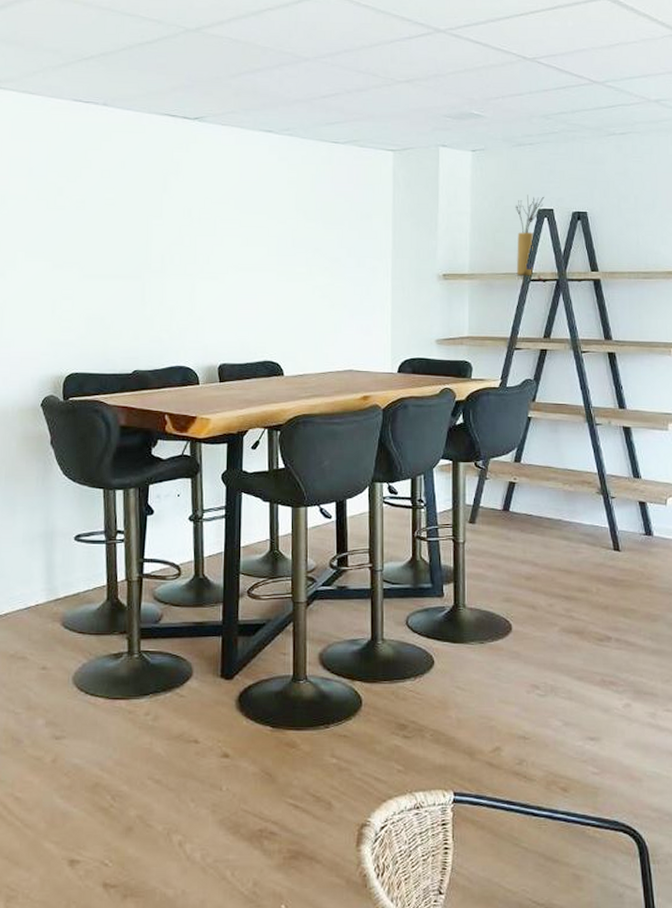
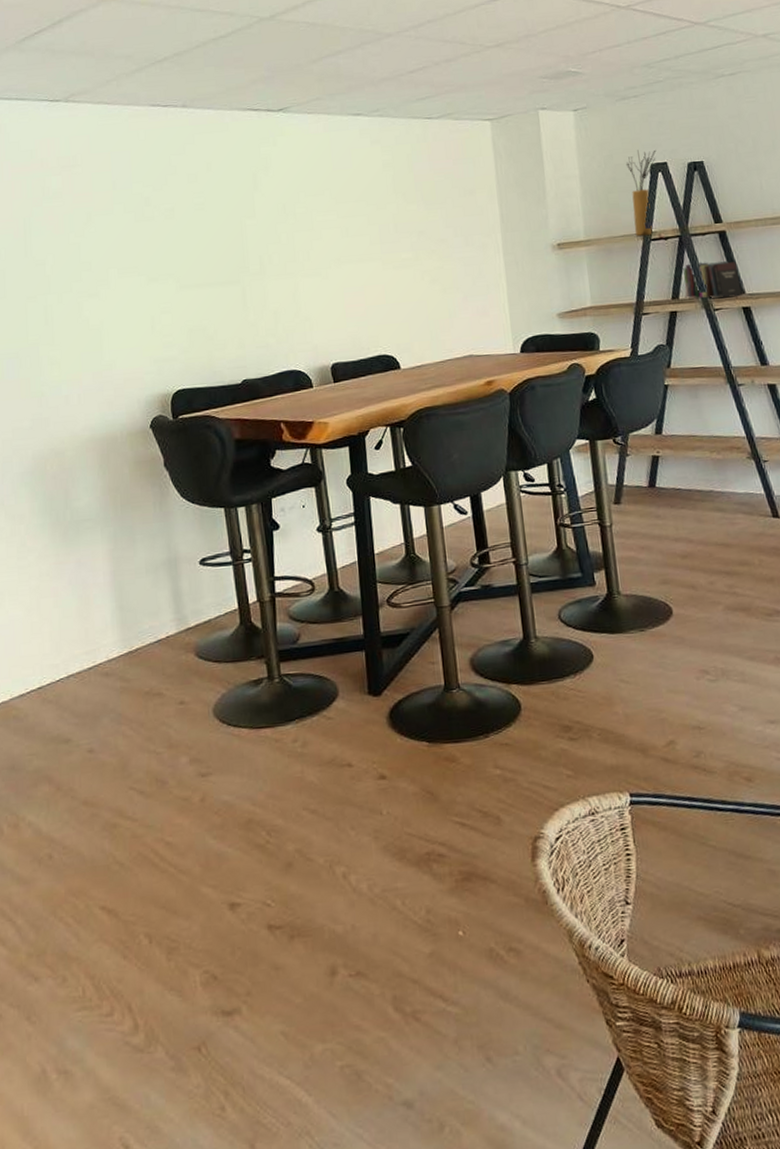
books: none [556,306,609,342] -> present [683,261,742,299]

